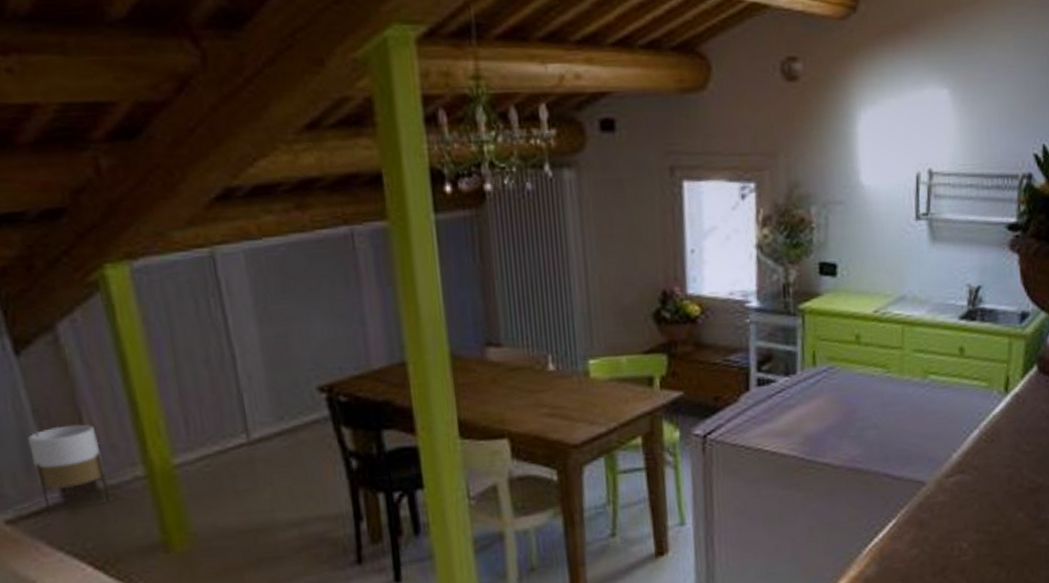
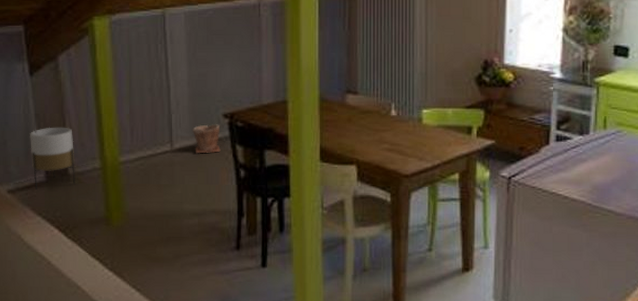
plant pot: none [274,400,320,444] -> present [191,123,221,154]

